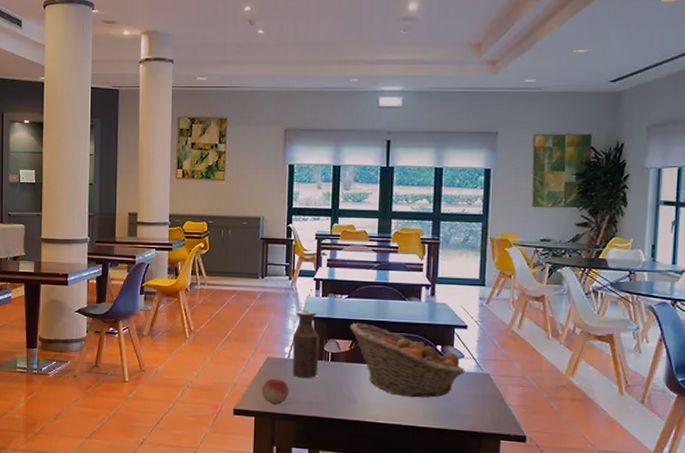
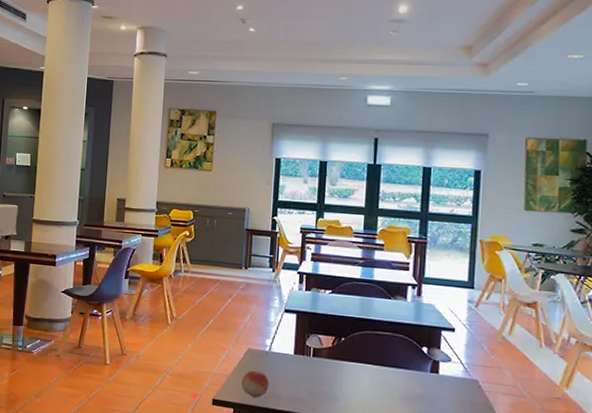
bottle: present [292,310,319,379] -> none [273,303,302,373]
fruit basket: present [349,322,465,398] -> none [332,318,452,401]

